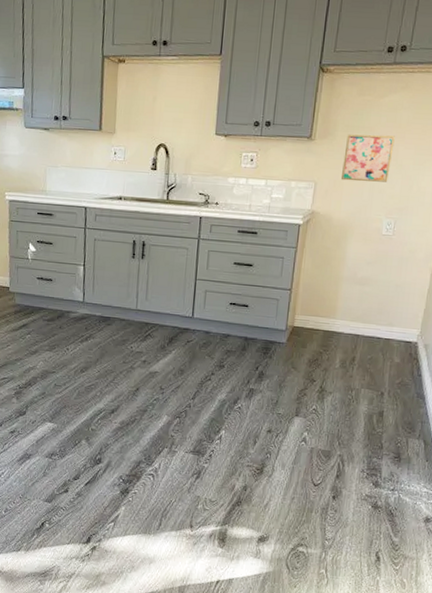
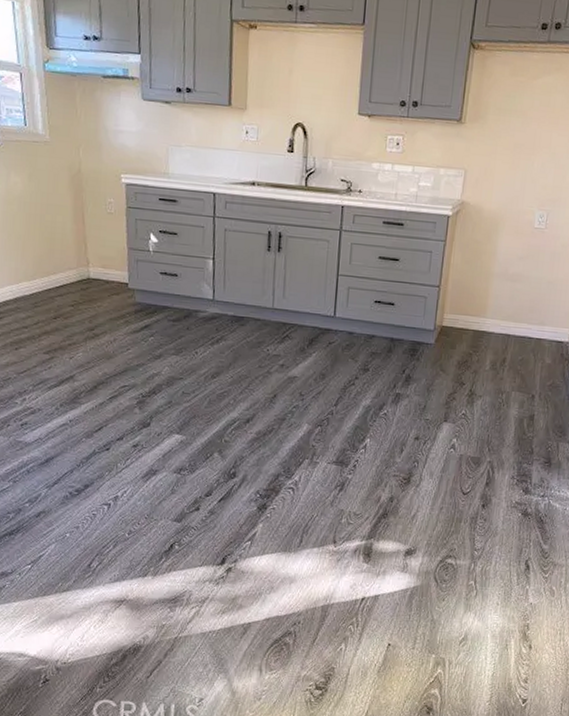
wall art: present [341,134,395,182] -> none [493,118,548,172]

